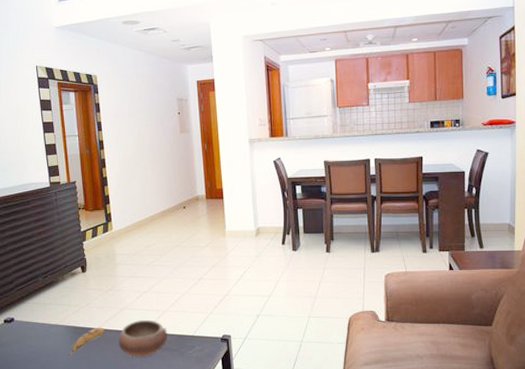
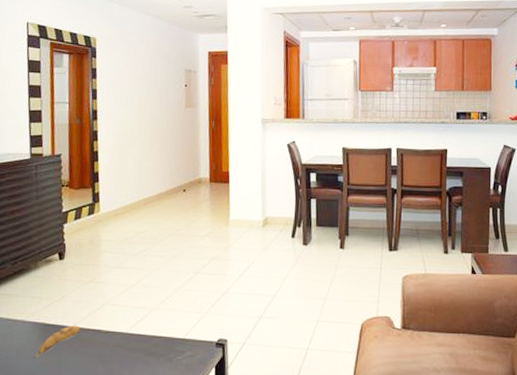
bowl: present [119,319,168,357] -> none [95,318,155,363]

